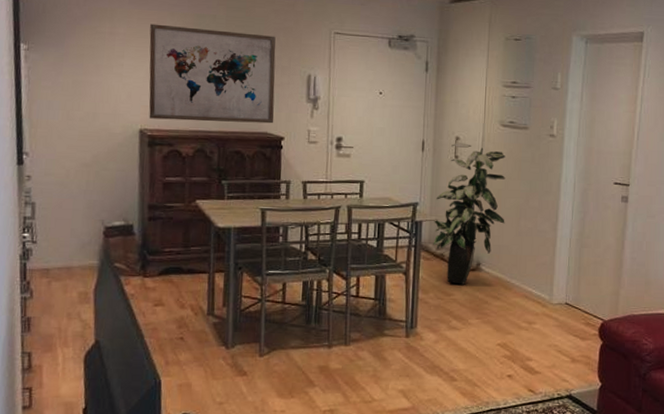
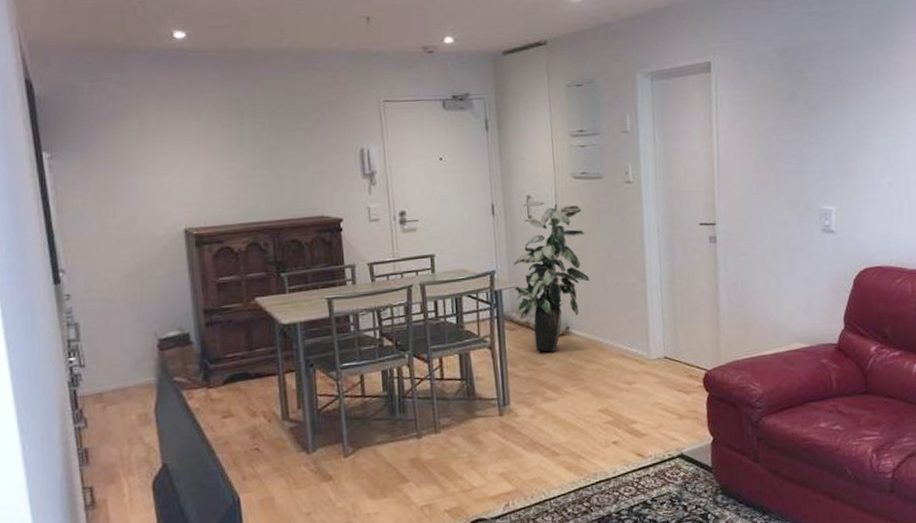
wall art: present [149,23,276,124] -> none [183,112,330,217]

